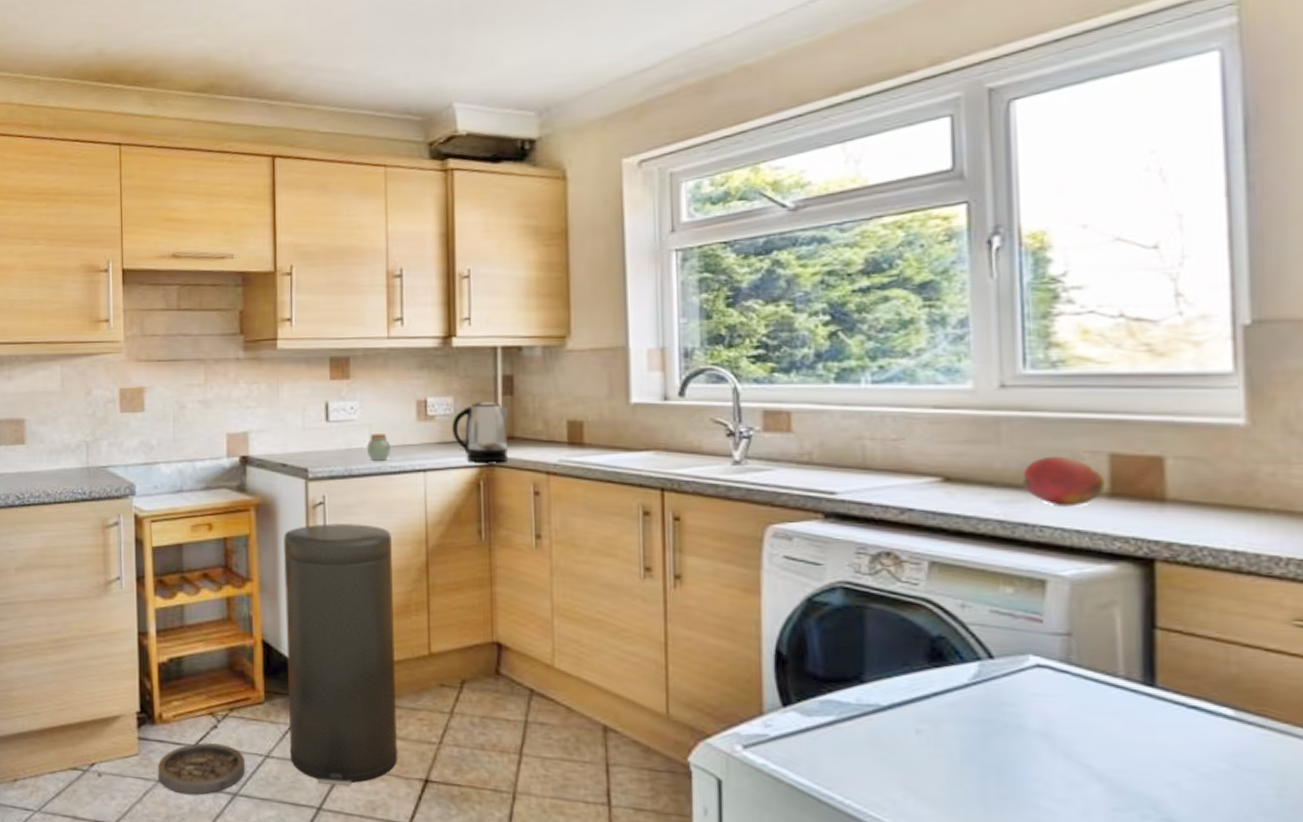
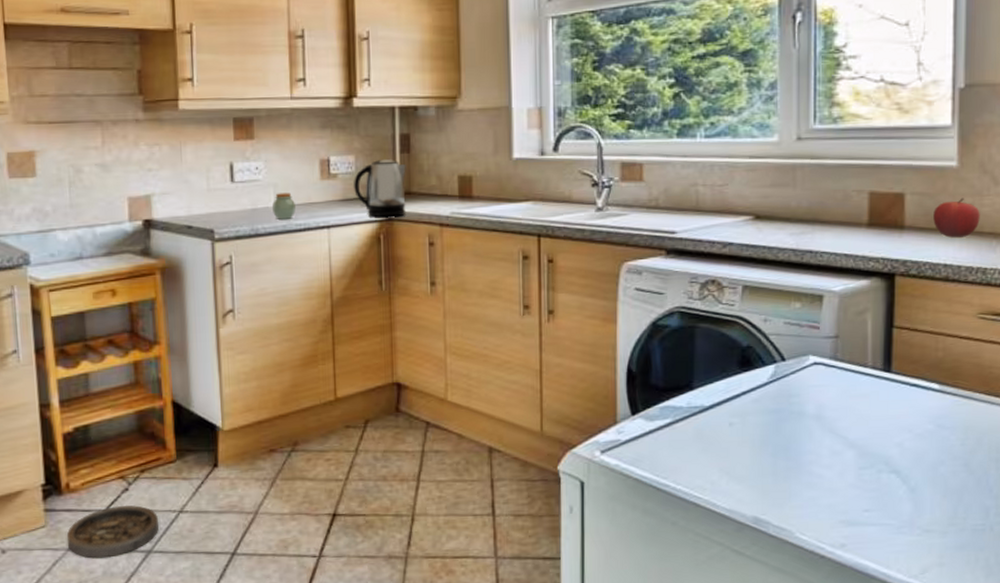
pedal bin: present [283,523,398,787] -> none [191,281,308,531]
fruit: present [1023,456,1105,507] -> none [810,195,865,236]
fruit: none [1211,465,1288,519] -> present [933,198,980,239]

